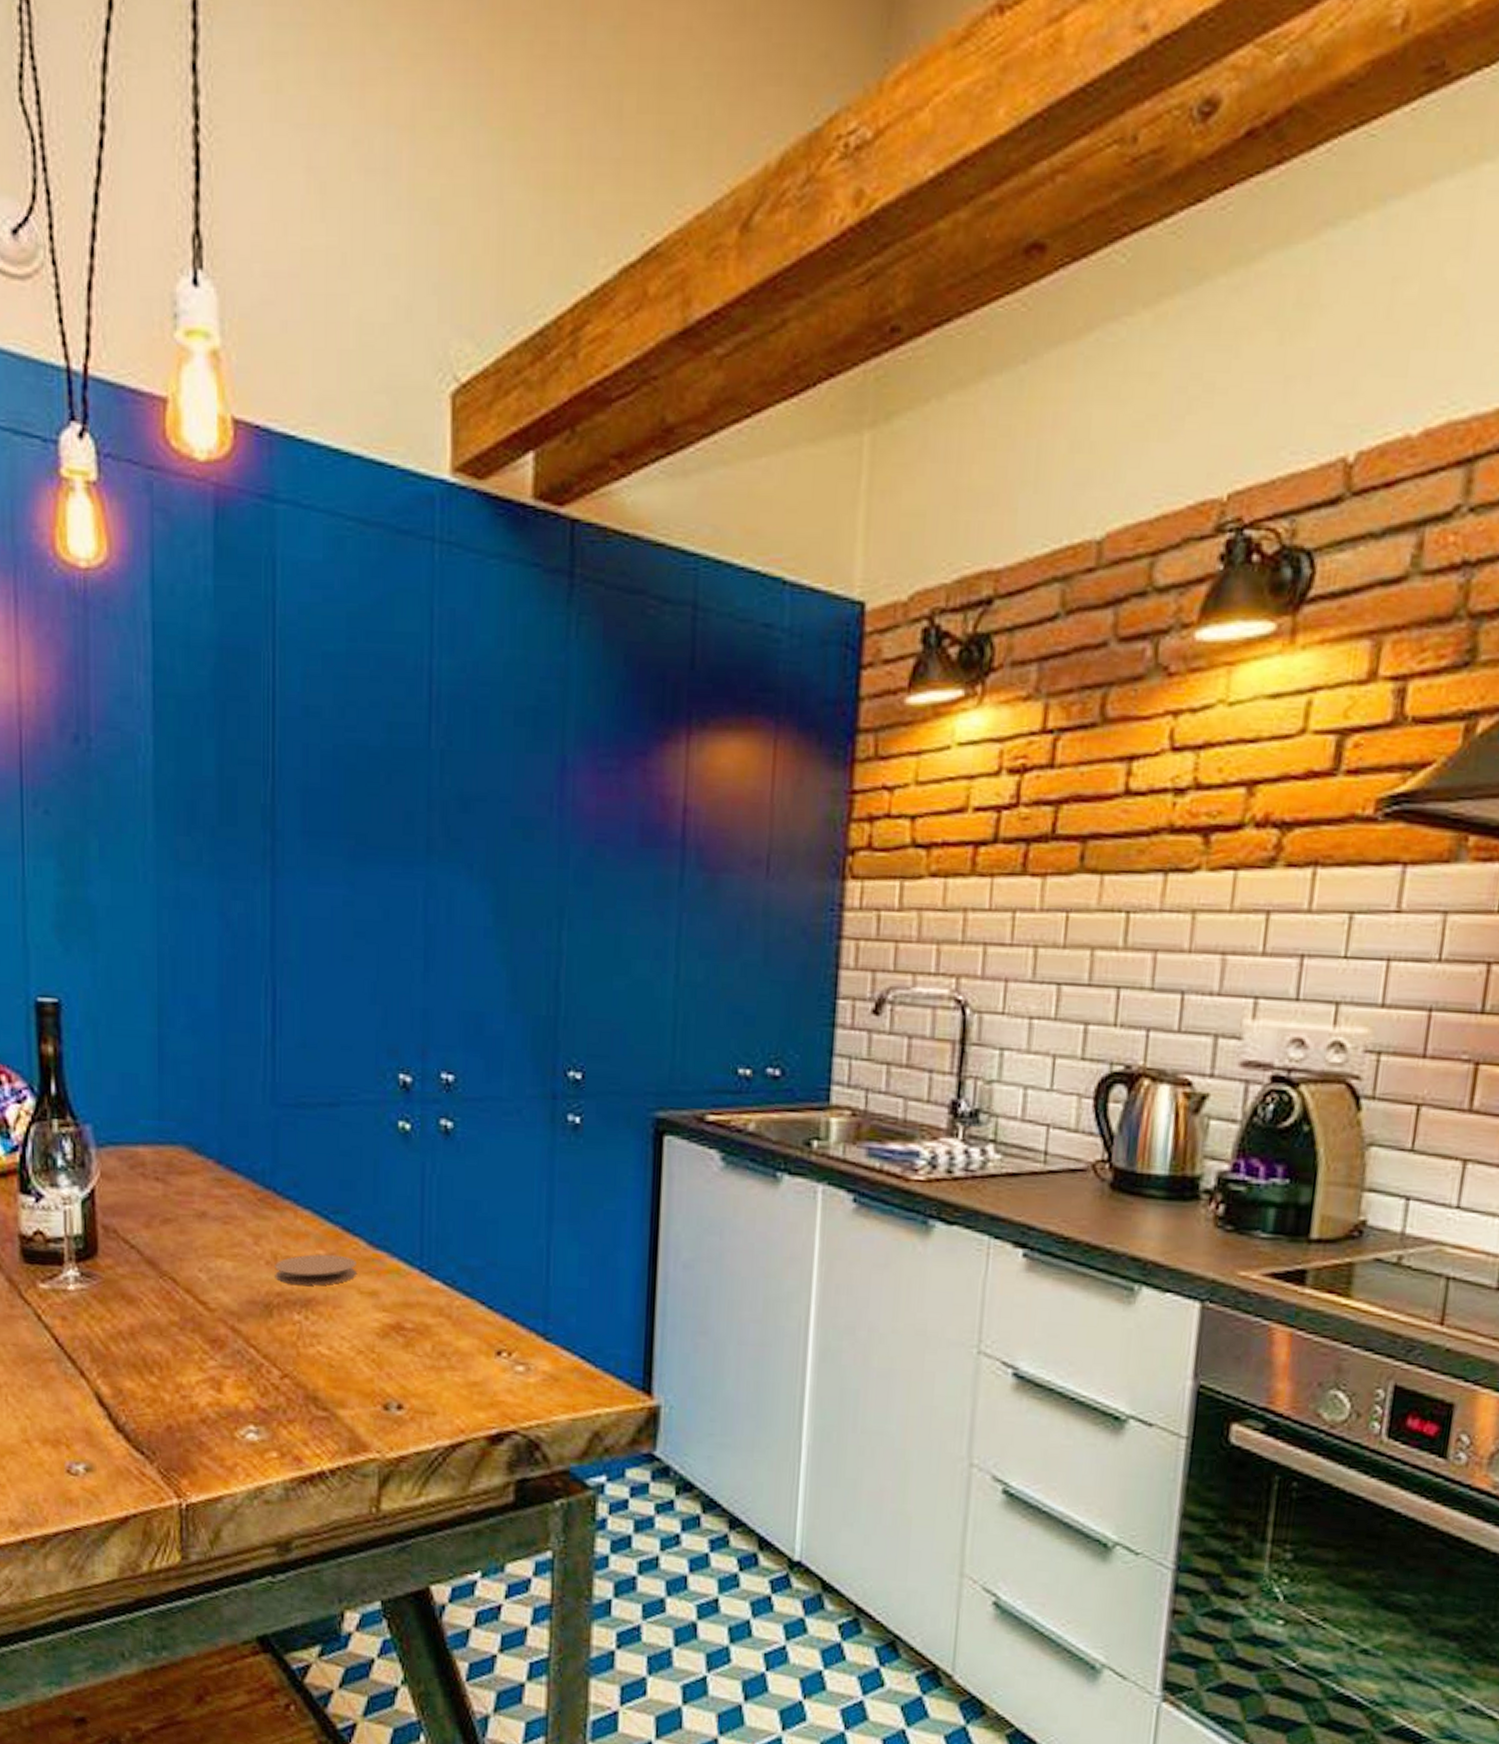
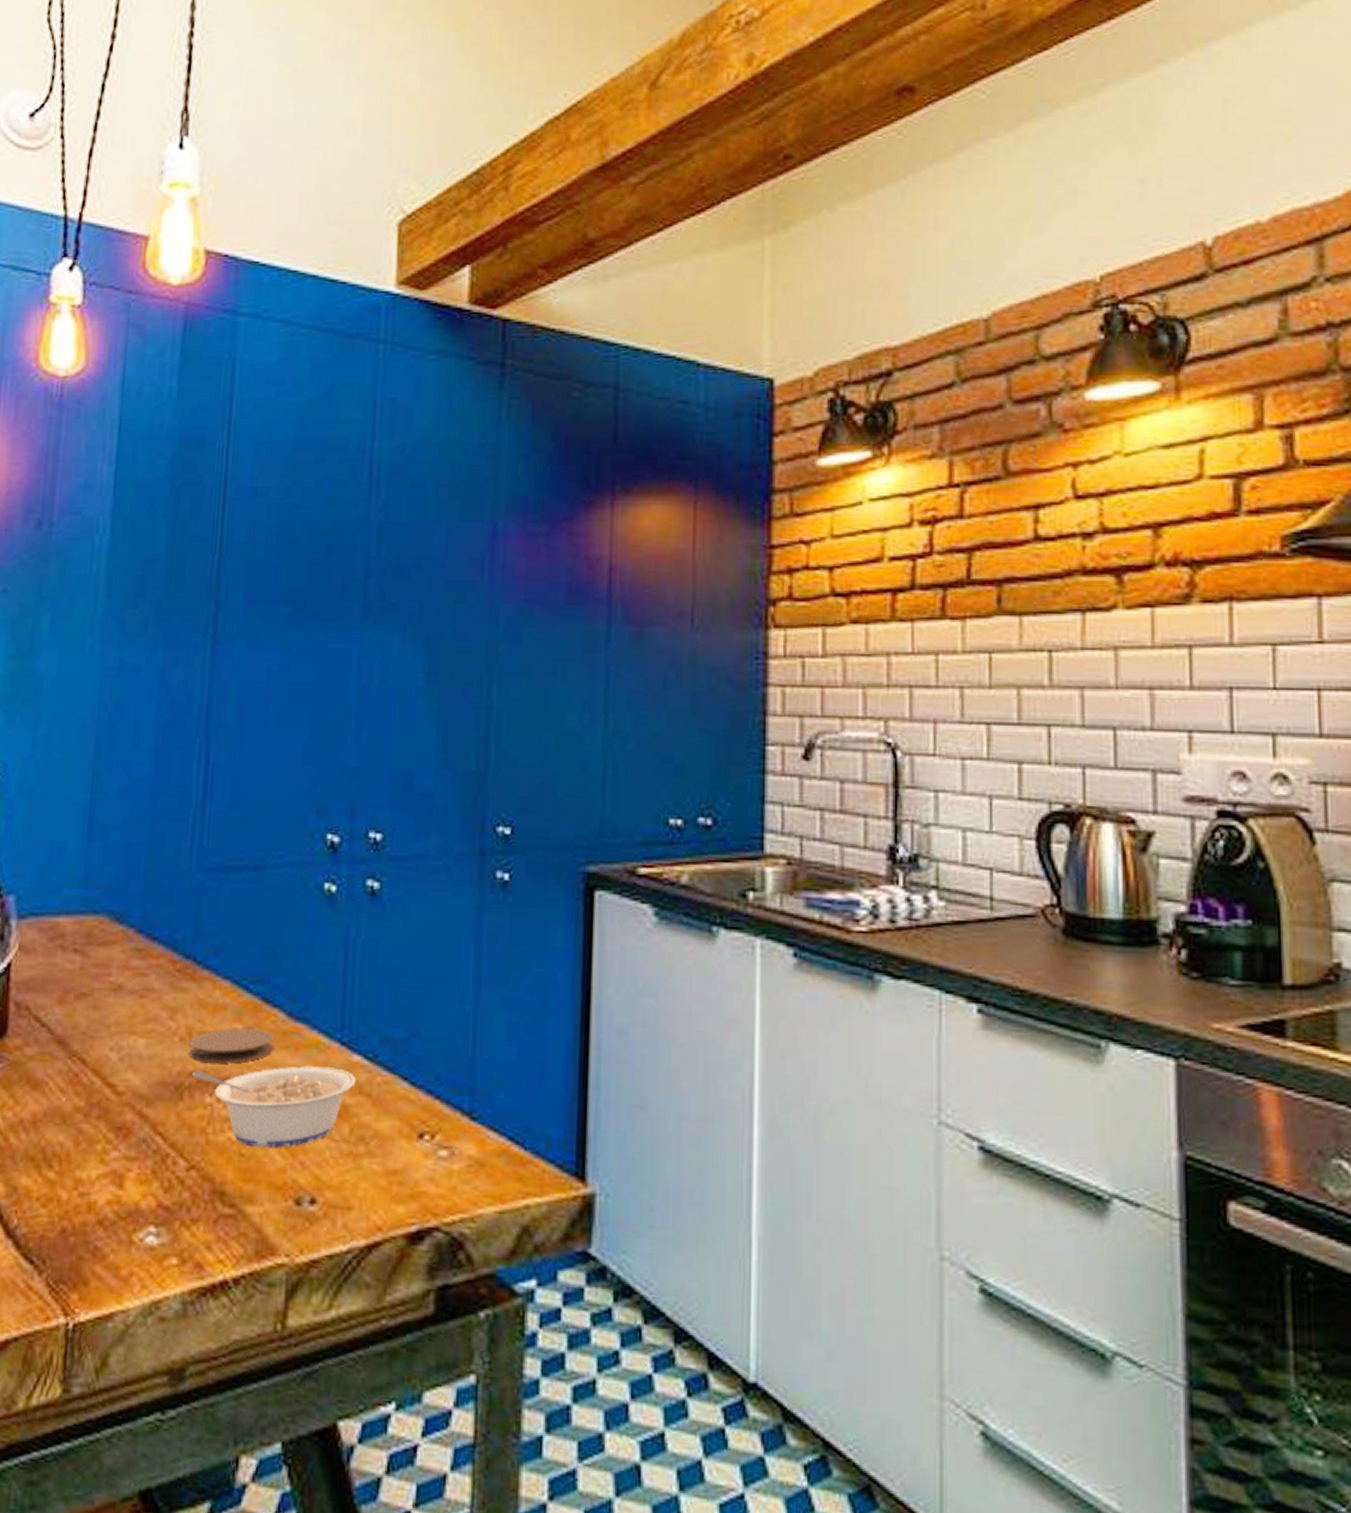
legume: none [280,1289,436,1362] -> present [193,1065,356,1149]

